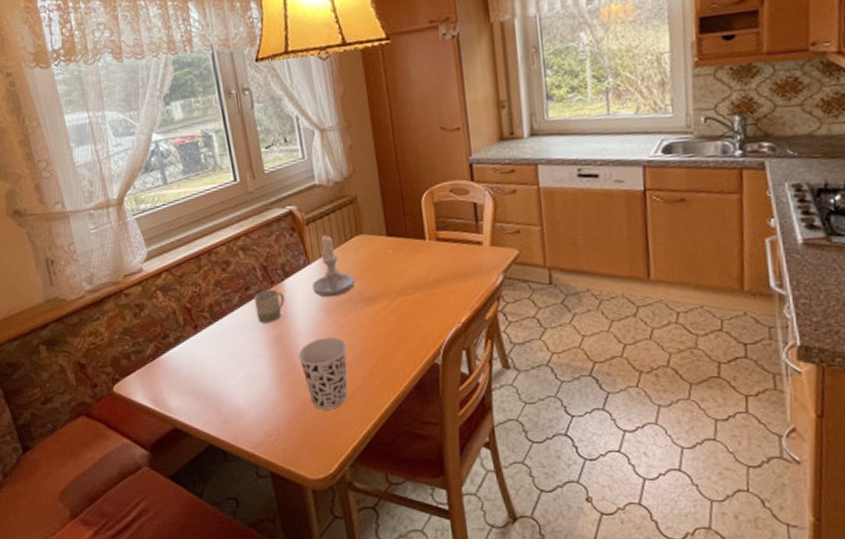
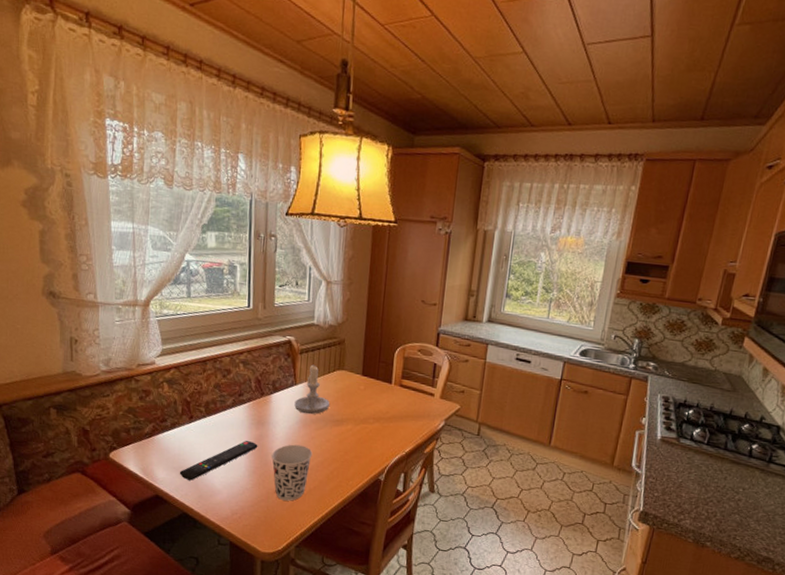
remote control: none [195,343,280,404] -> present [179,441,258,481]
cup: present [254,289,285,323] -> none [244,398,270,425]

